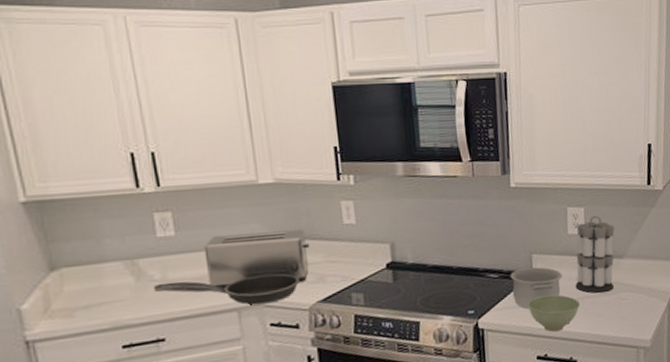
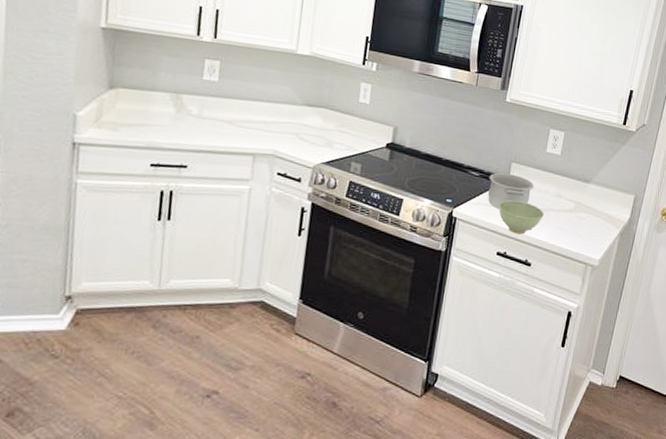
frying pan: present [153,273,301,305] -> none [188,118,312,156]
toaster: present [204,229,310,289] -> none [235,89,327,143]
spice rack: present [575,215,615,294] -> none [543,141,588,210]

